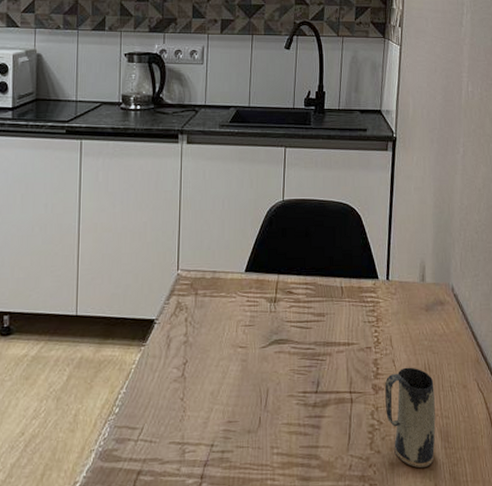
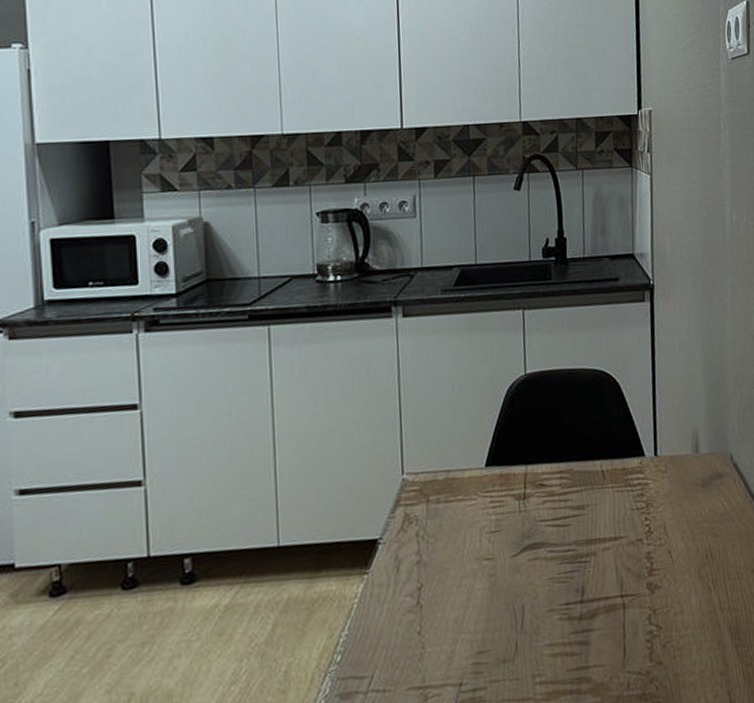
mug: present [385,367,436,469] -> none [661,556,725,675]

